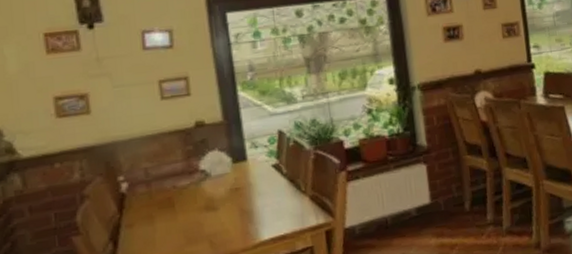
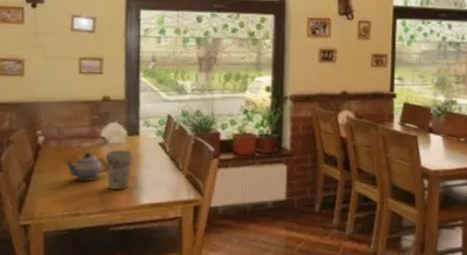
teapot: none [159,190,215,228] -> present [65,151,108,182]
cup: none [209,180,244,230] -> present [105,149,132,190]

